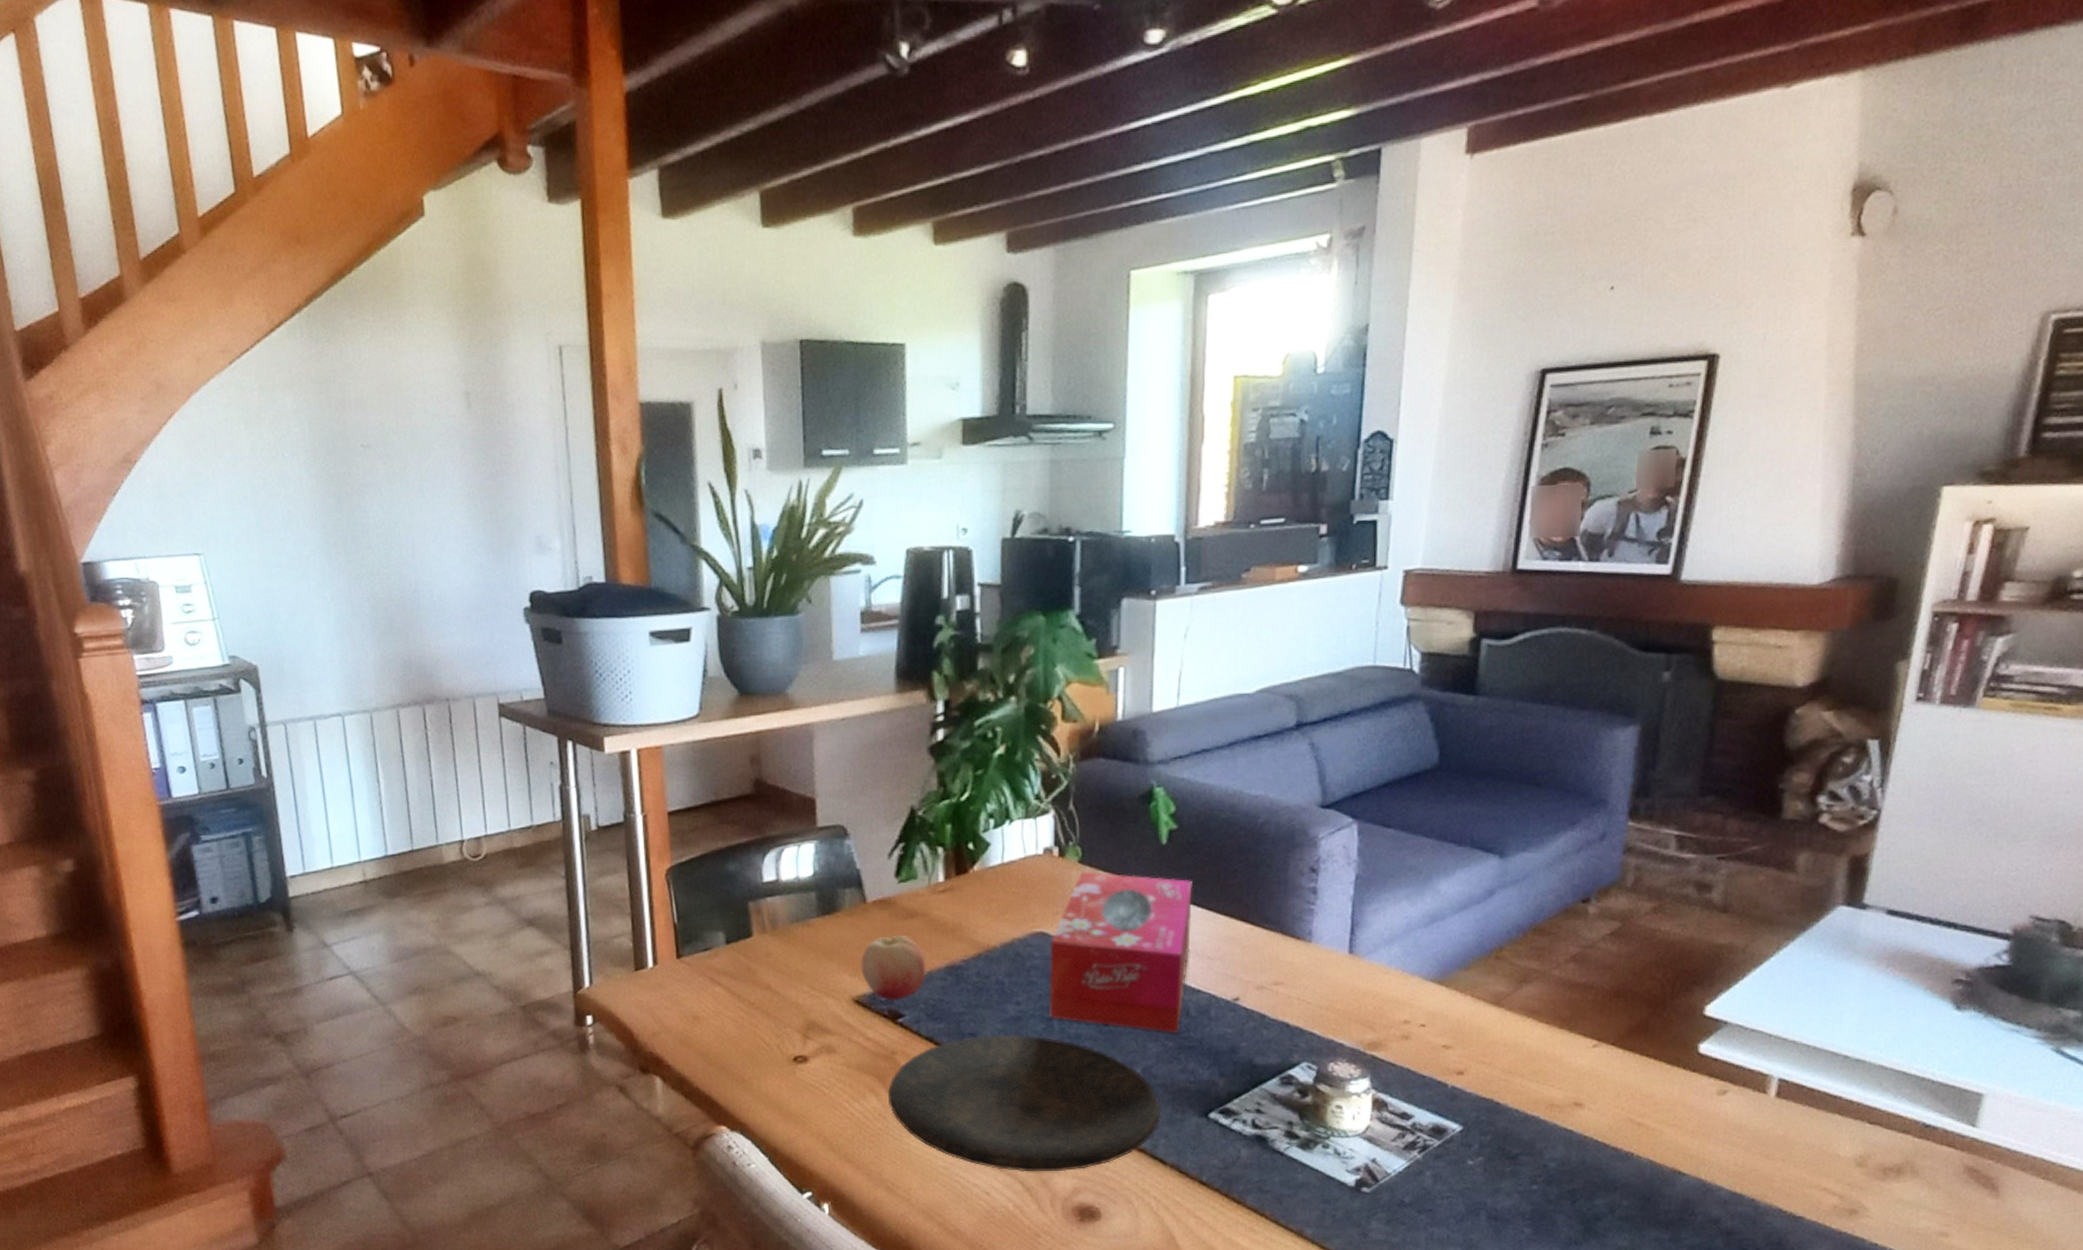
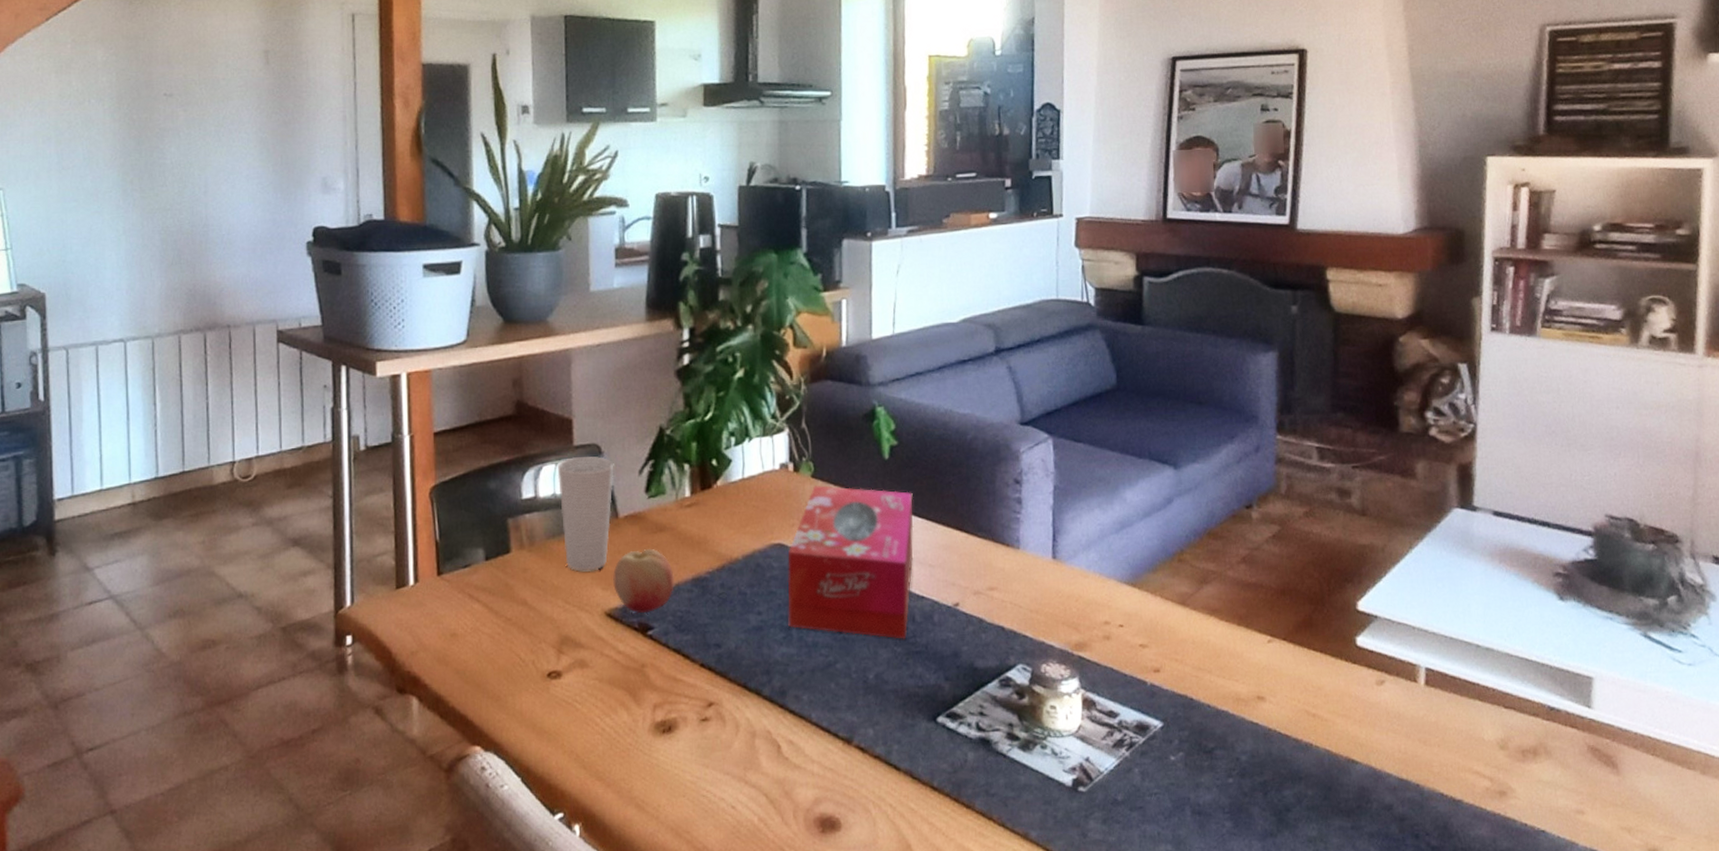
cup: none [800,837,861,957] -> present [557,455,614,572]
plate: present [888,1035,1162,1172] -> none [638,645,894,784]

